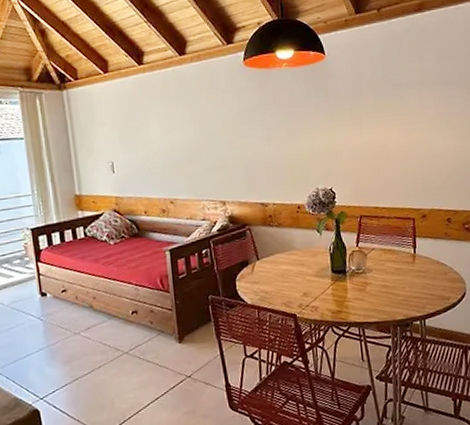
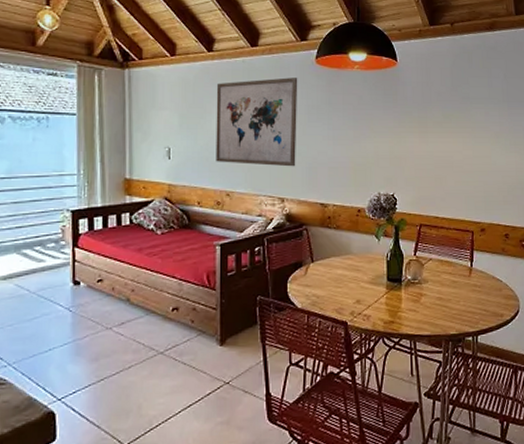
wall art: none [150,82,234,172] -> present [216,77,298,167]

